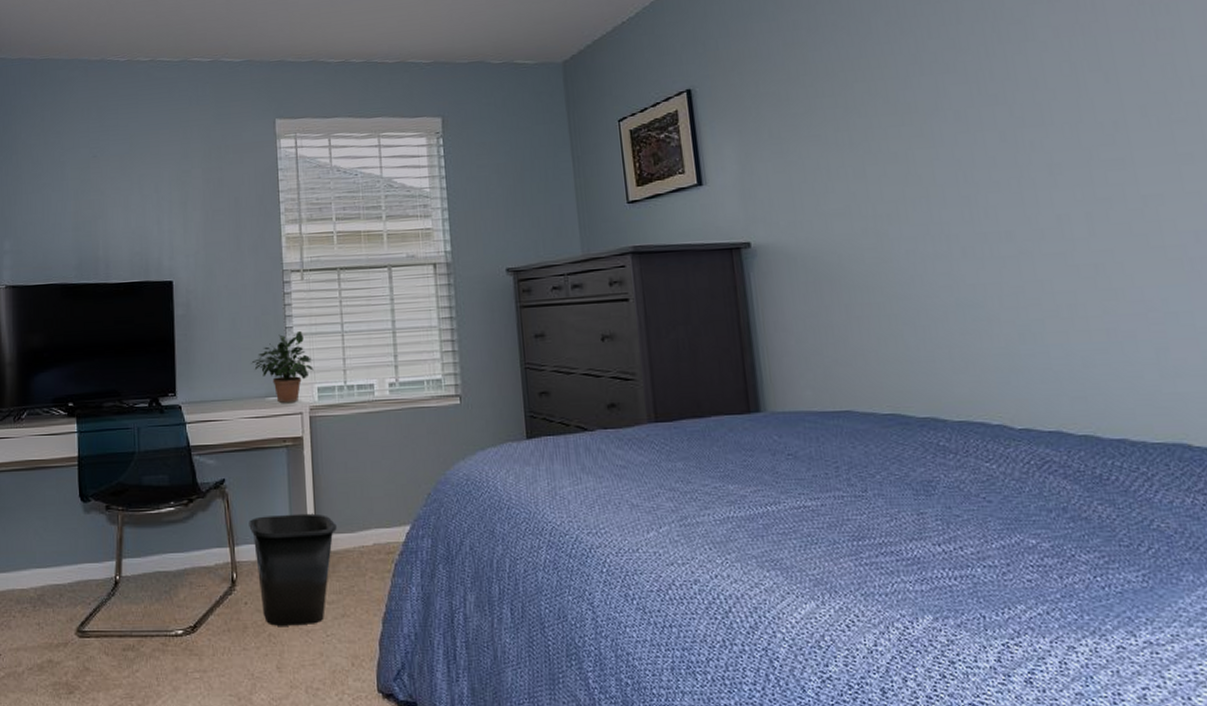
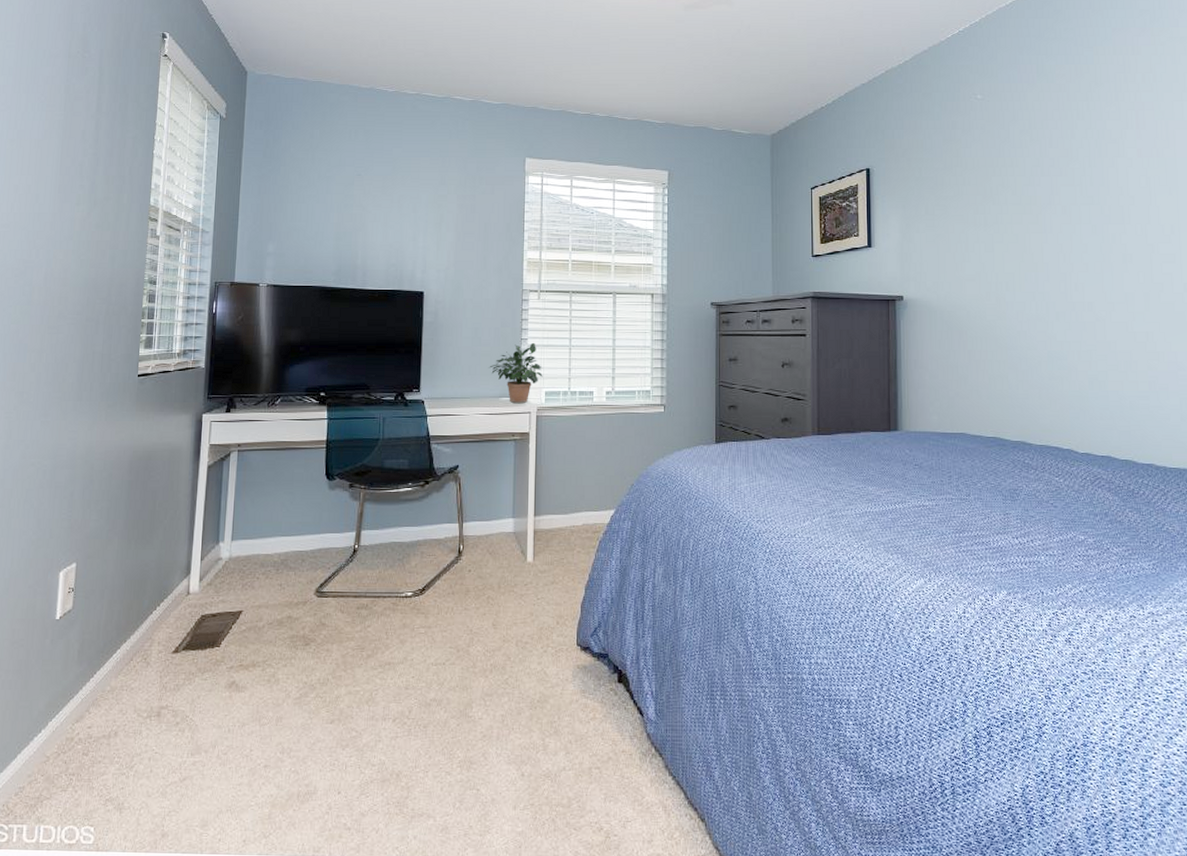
waste bin: present [249,513,337,626] -> none [477,497,553,590]

